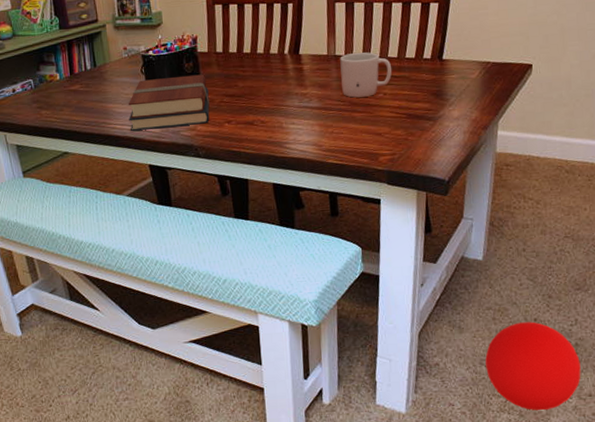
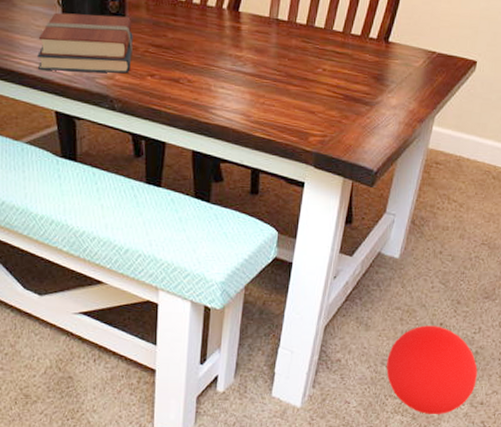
mug: present [340,52,393,98] -> none [280,19,336,70]

